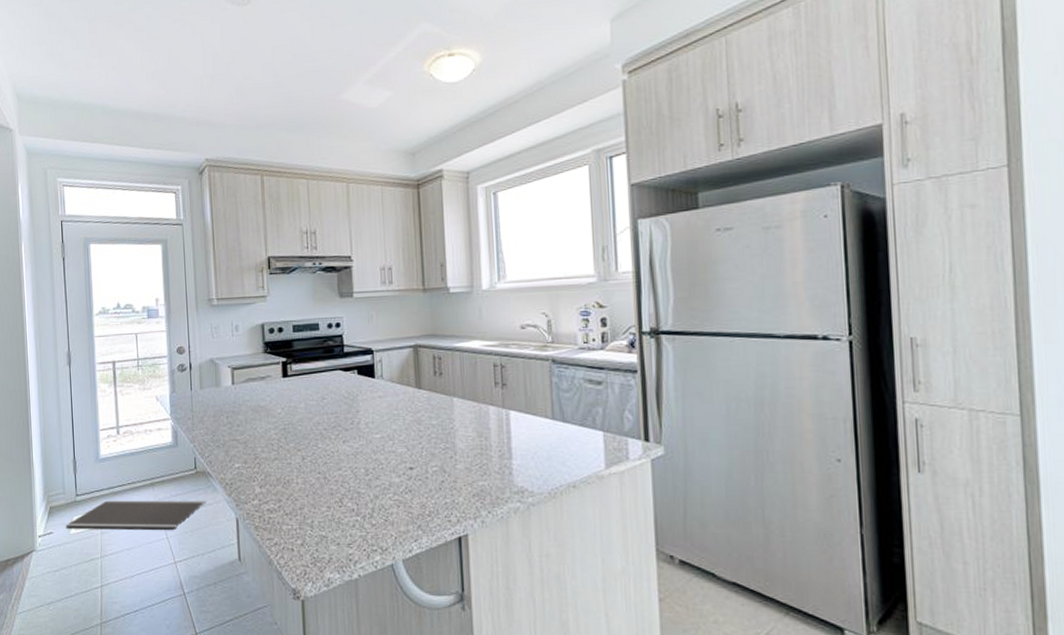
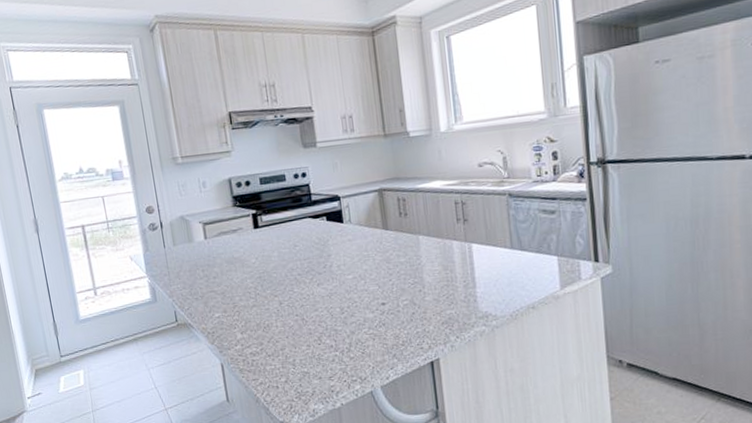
door mat: present [65,500,206,530] -> none [53,350,191,388]

